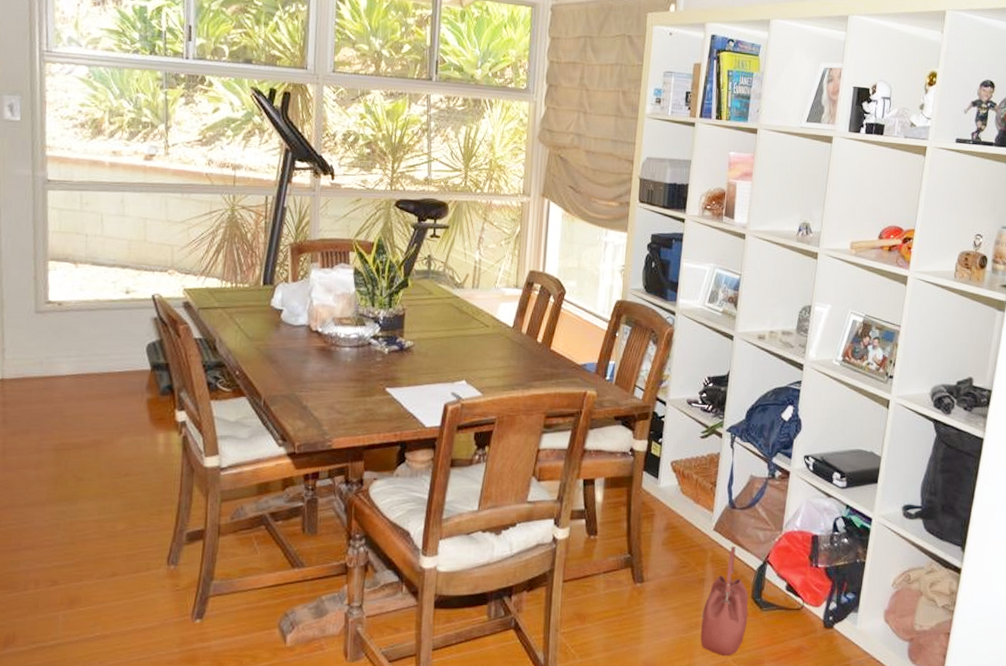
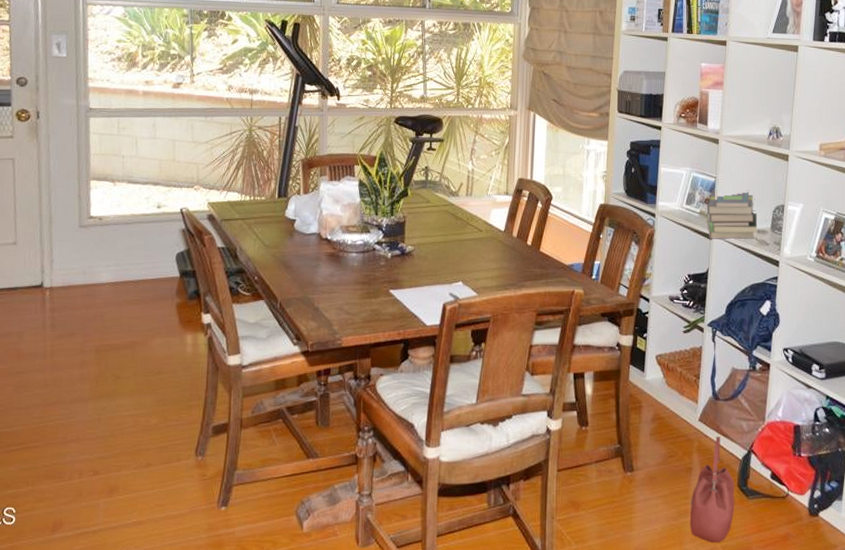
books: none [729,288,783,340] -> present [706,190,758,239]

